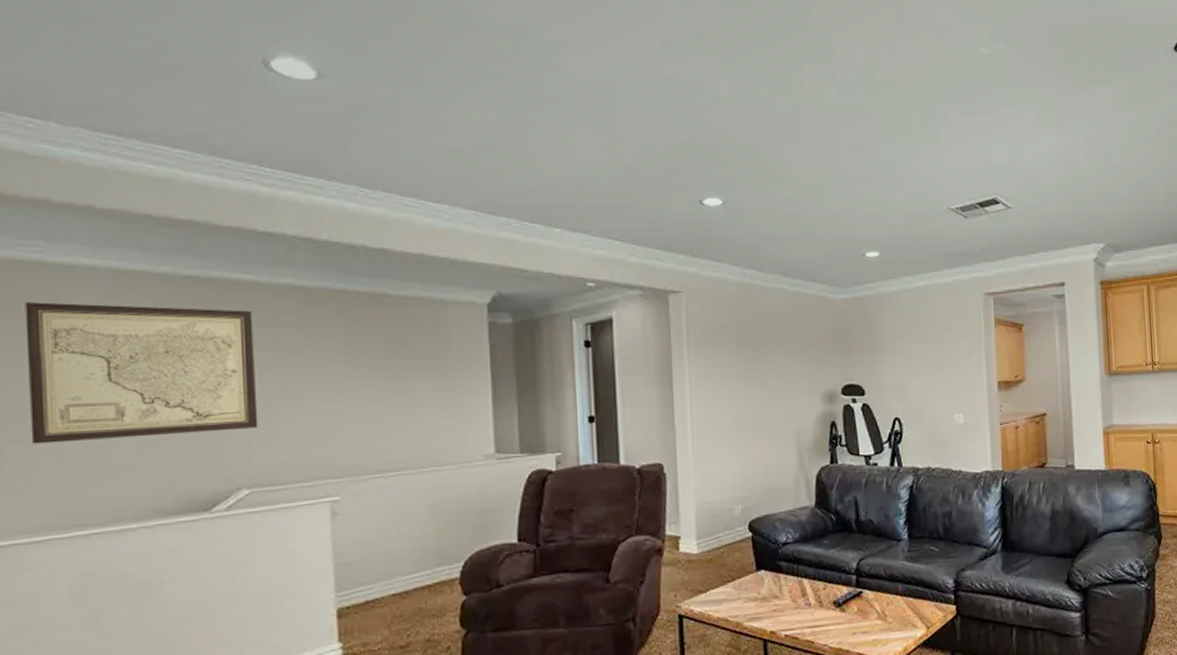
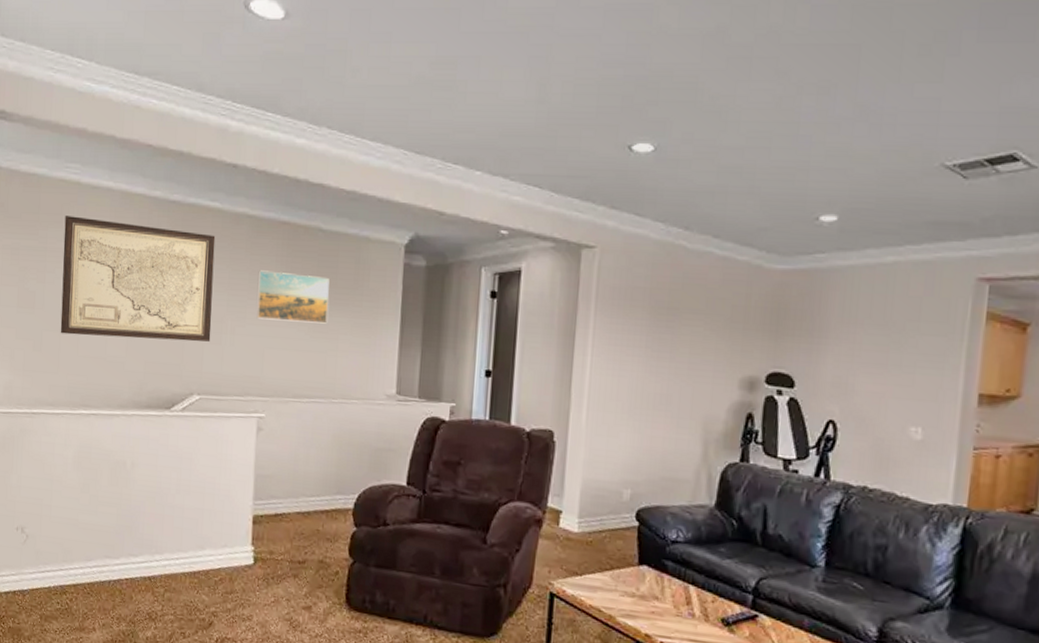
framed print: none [313,343,407,396] -> present [256,270,330,324]

